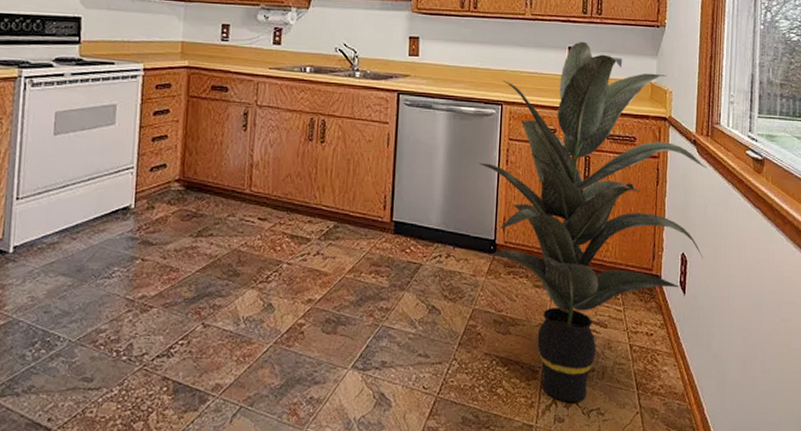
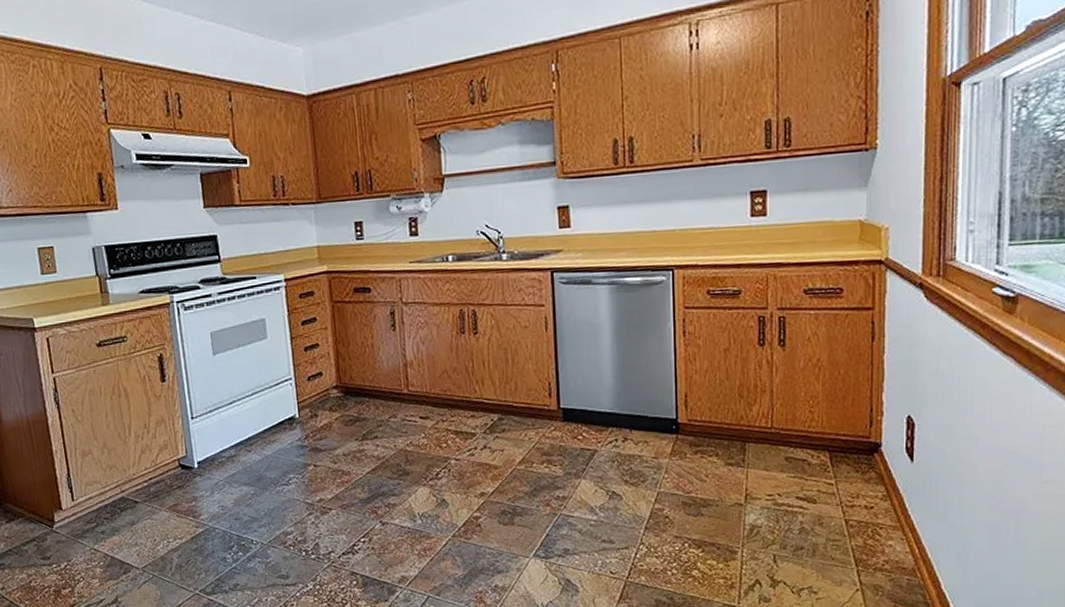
indoor plant: present [478,41,708,402] -> none [650,182,939,582]

